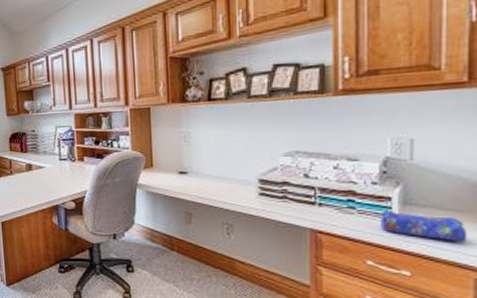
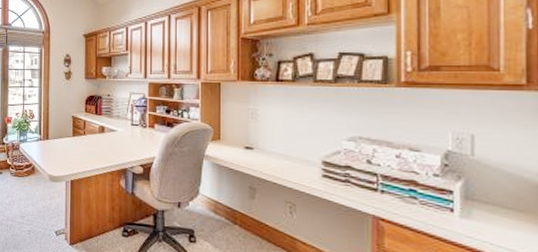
pencil case: present [379,209,468,242] -> none [441,202,531,244]

